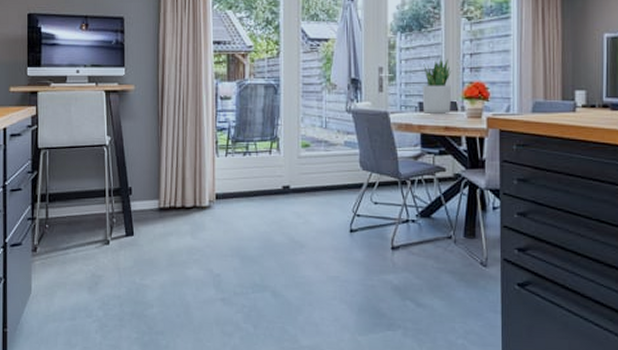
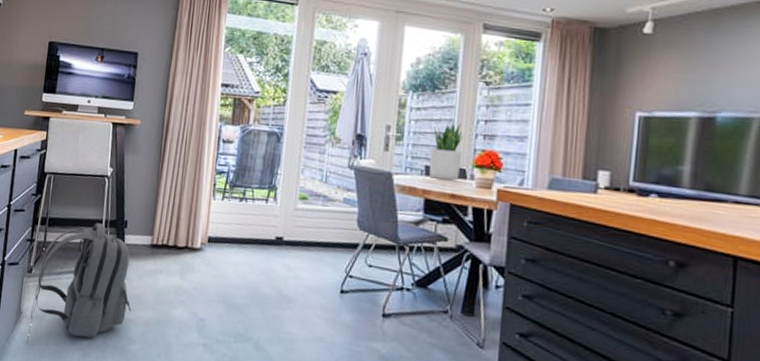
backpack: none [40,193,145,323] -> present [27,222,131,344]

